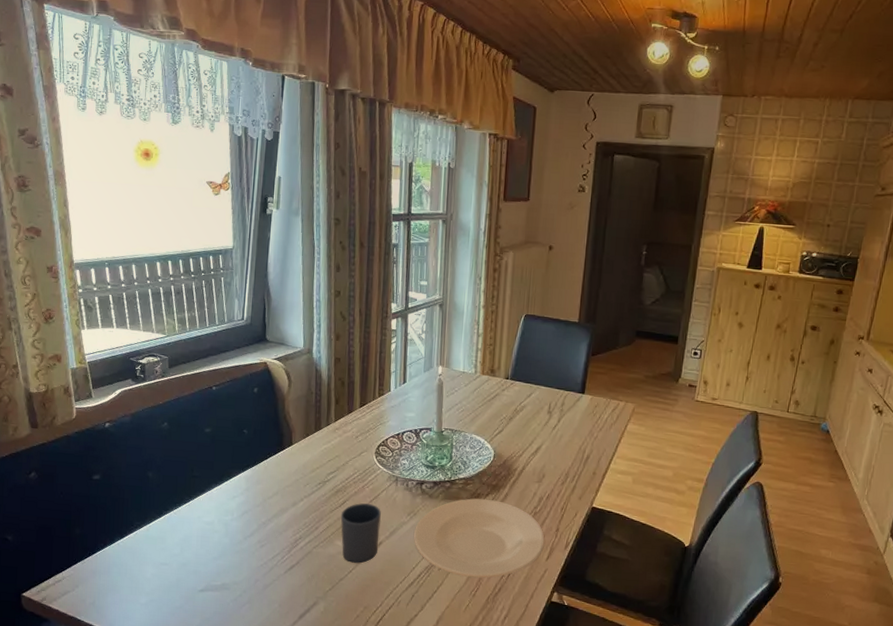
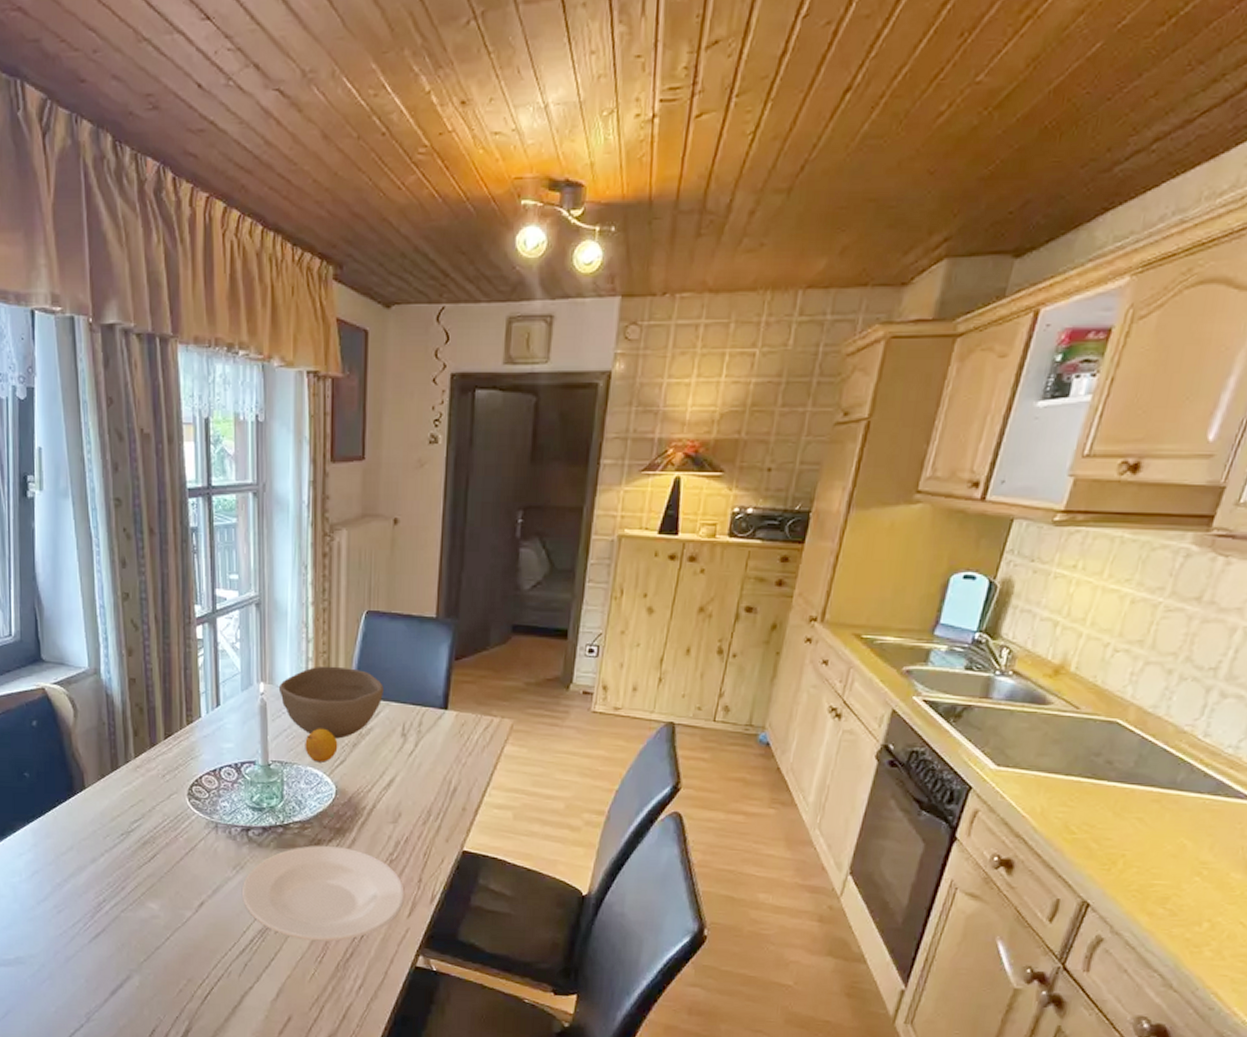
mug: present [340,503,381,564] -> none [151,856,200,929]
bowl: none [453,355,536,413] -> present [278,666,383,739]
fruit: none [471,404,498,432] -> present [305,728,338,762]

